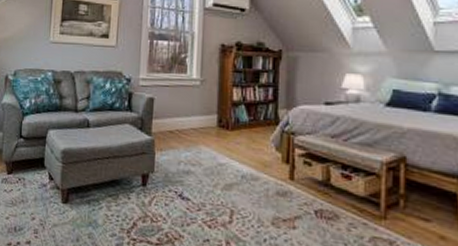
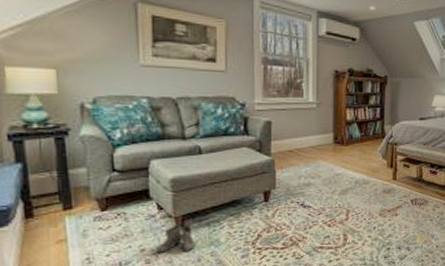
boots: none [43,197,76,229] -> present [156,224,196,254]

